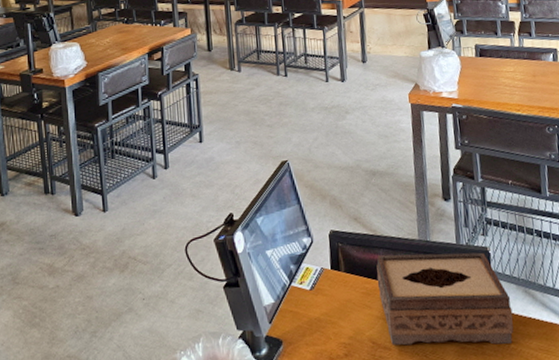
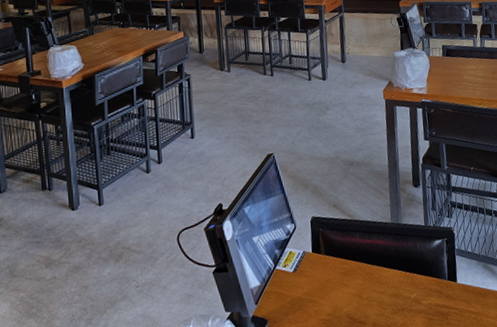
tissue box: present [376,252,514,345] -> none [353,232,475,320]

